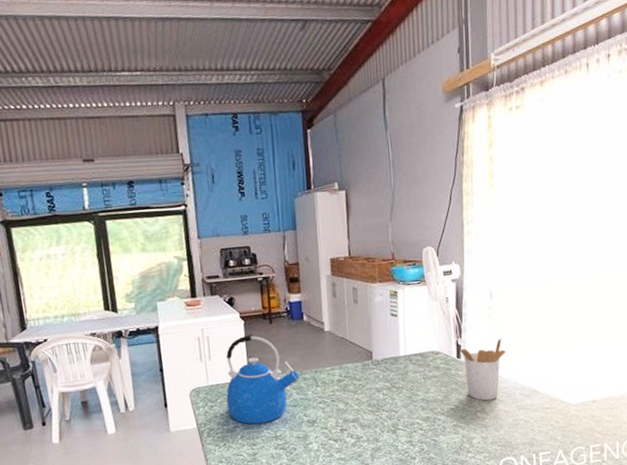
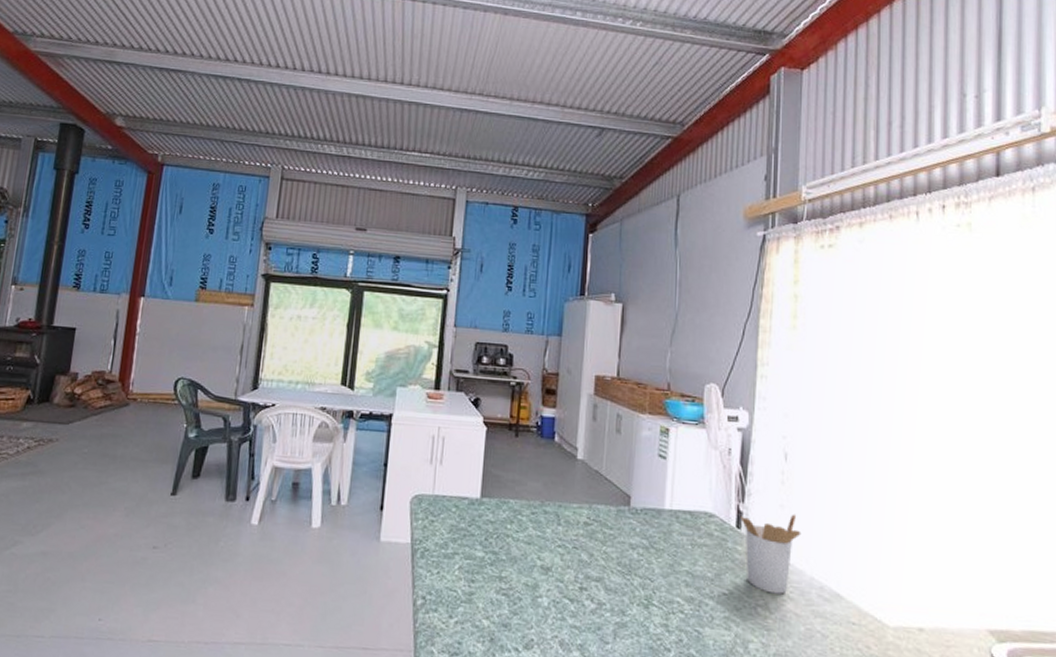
kettle: present [226,334,300,425] -> none [450,444,540,557]

